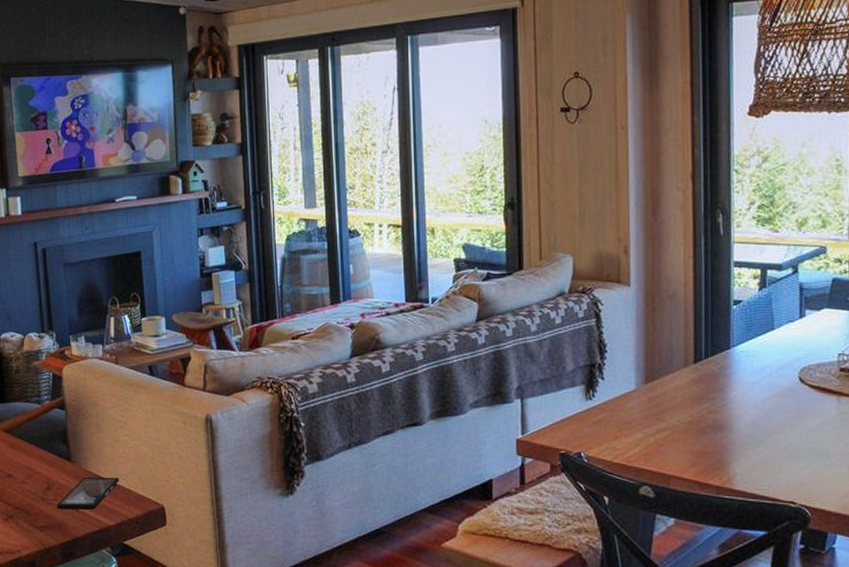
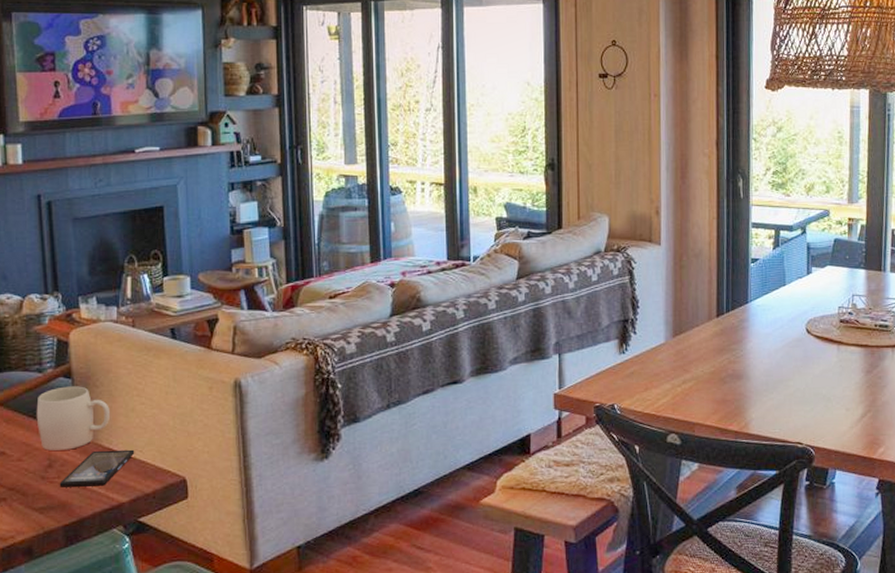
mug: none [36,417,99,476] -> present [36,386,111,452]

